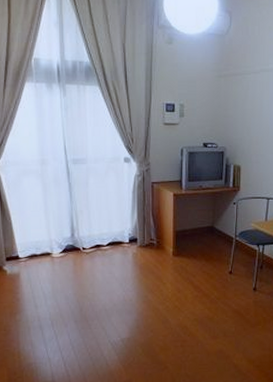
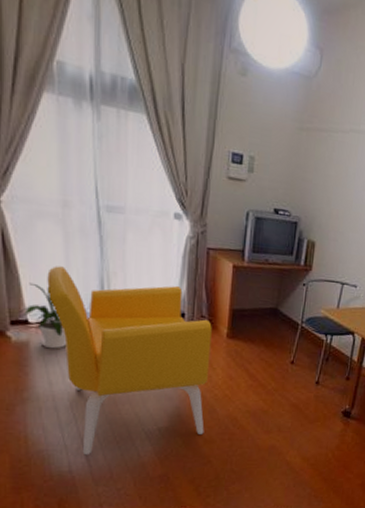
house plant: none [12,226,48,278] -> present [19,282,67,349]
armchair: none [32,211,160,366] -> present [47,266,212,455]

